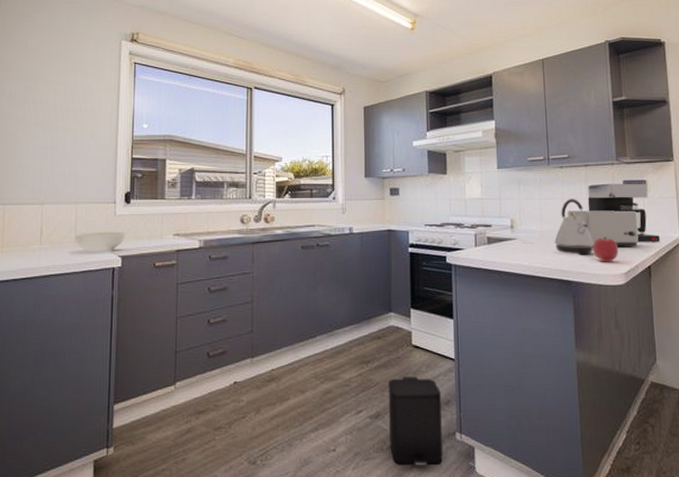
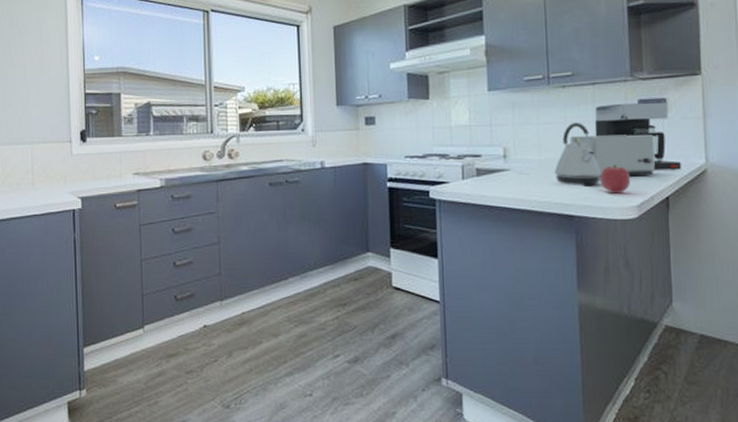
bowl: present [74,231,127,252] -> none [32,171,85,194]
pedal bin: present [387,377,443,466] -> none [366,320,427,412]

